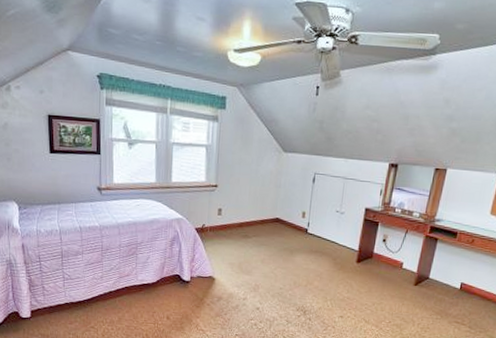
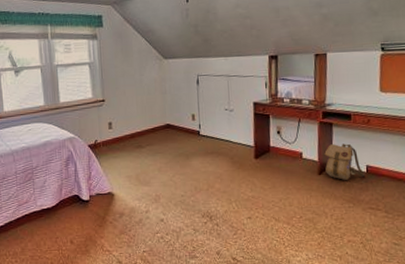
backpack: none [421,258,457,294] -> present [324,143,364,180]

